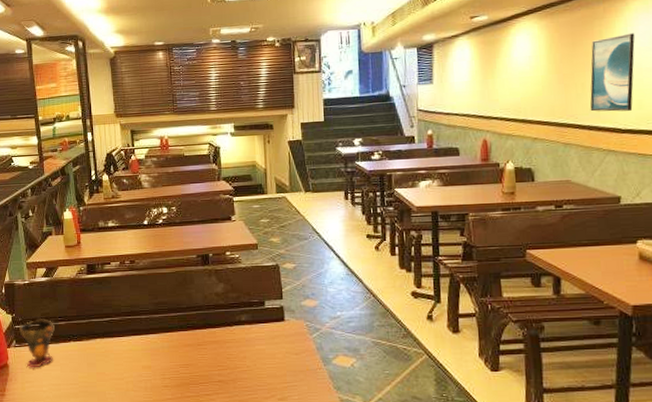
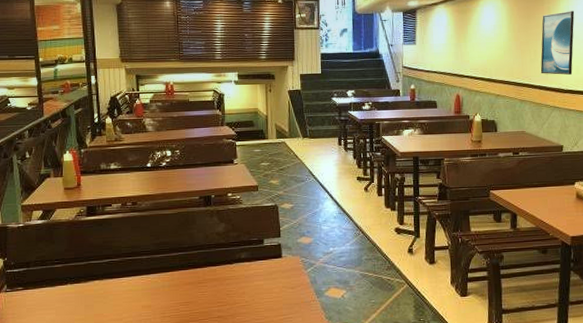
cup: present [18,319,55,368] -> none [10,262,50,313]

